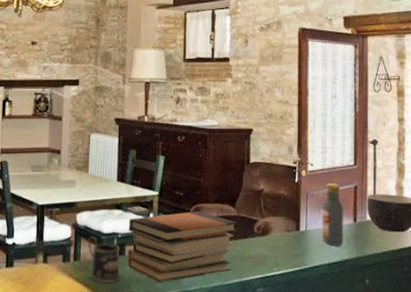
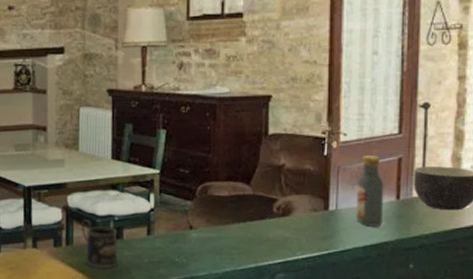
book stack: present [128,211,238,282] -> none [125,190,254,267]

